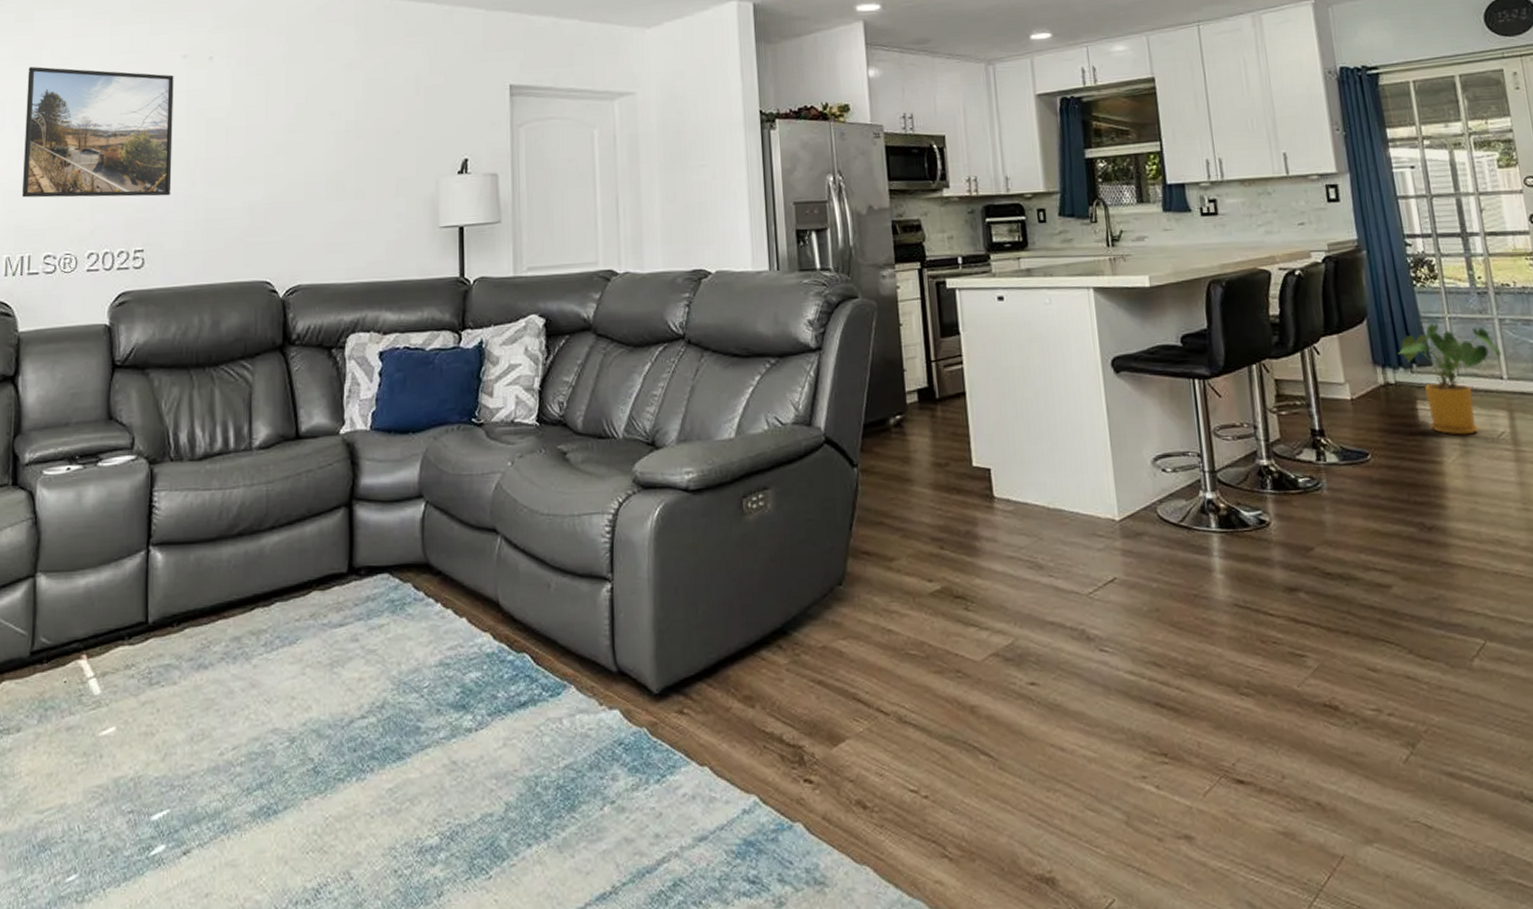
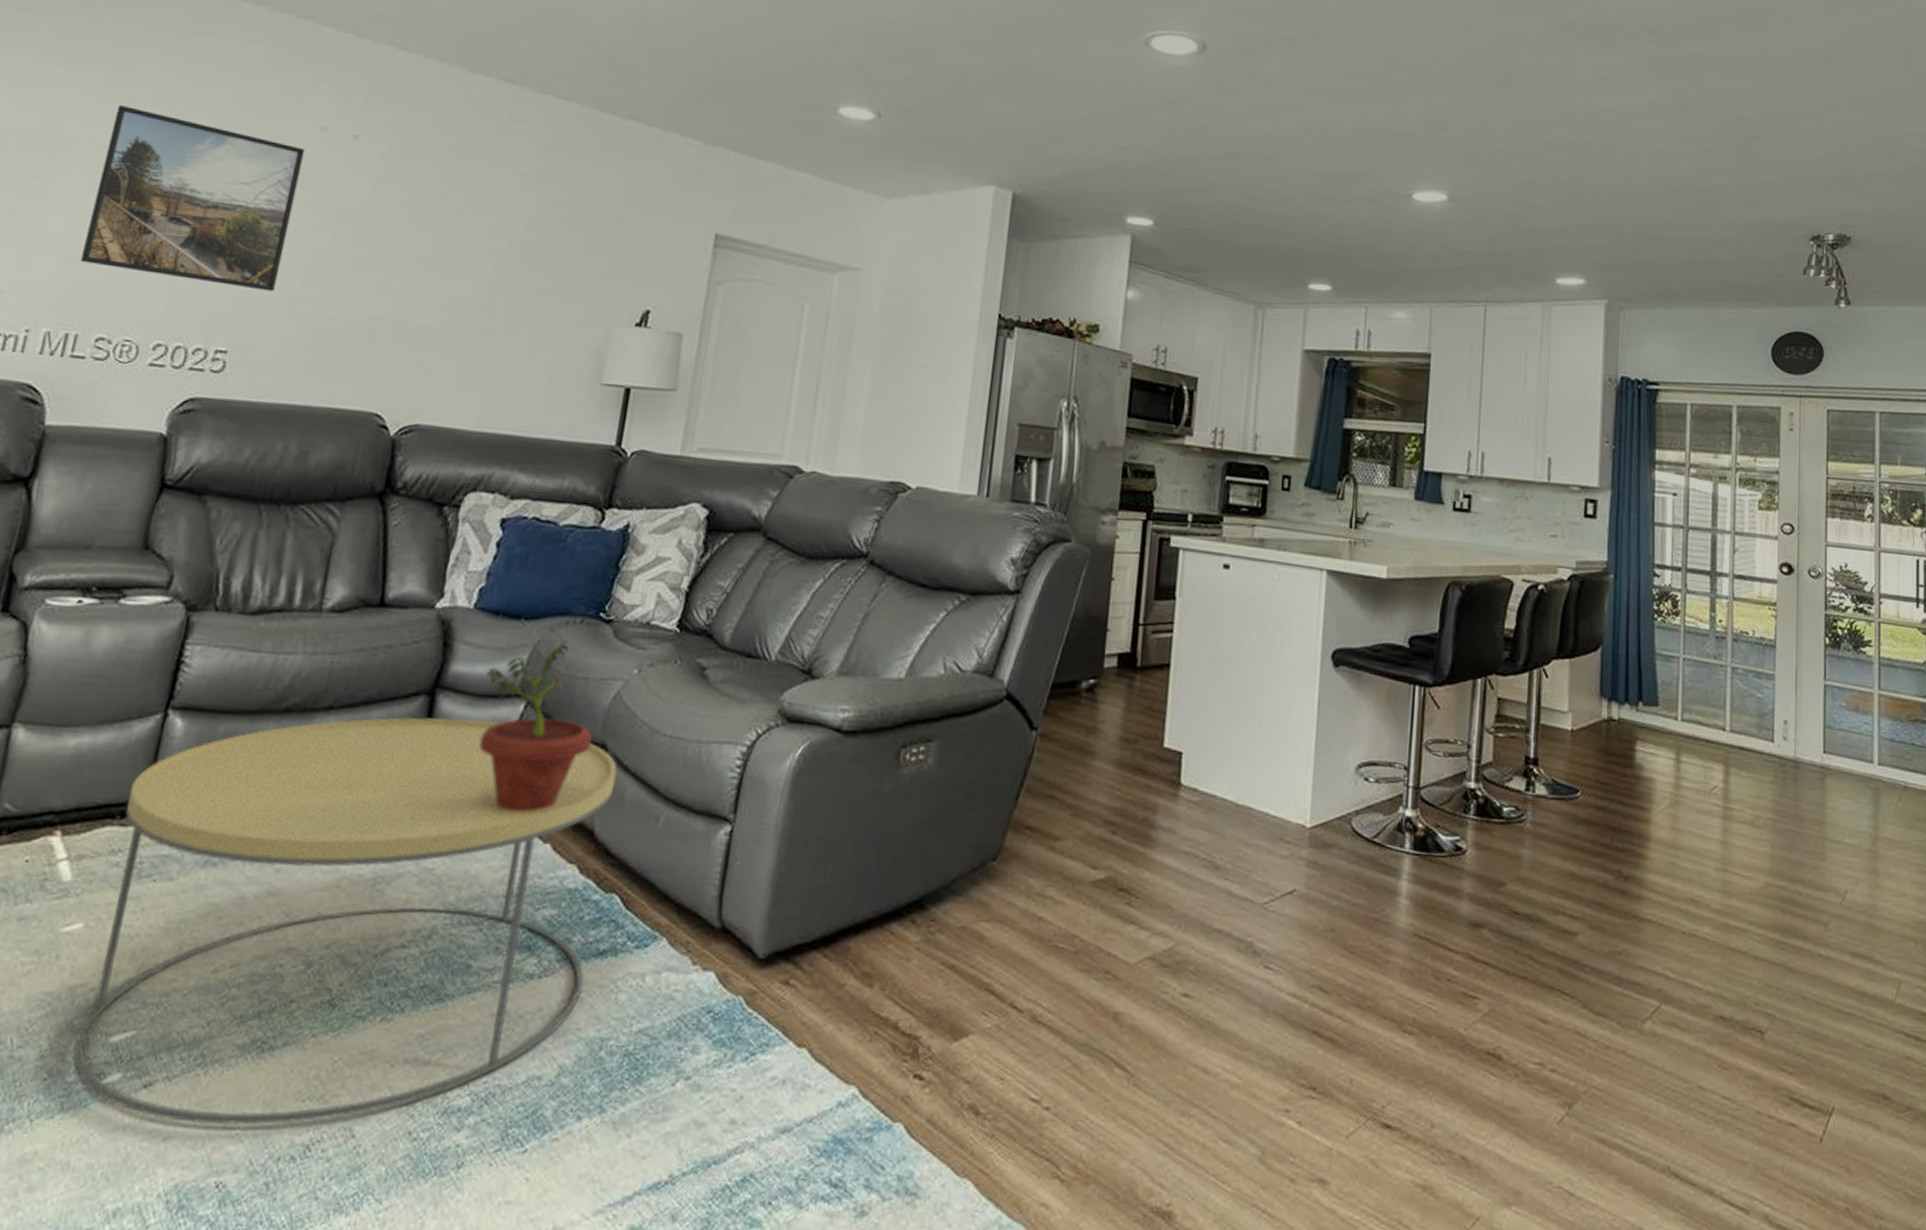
coffee table: none [125,520,512,880] -> present [72,717,618,1126]
potted plant: none [389,446,484,594] -> present [479,641,592,812]
house plant: present [1398,323,1502,435] -> none [1627,661,1728,784]

